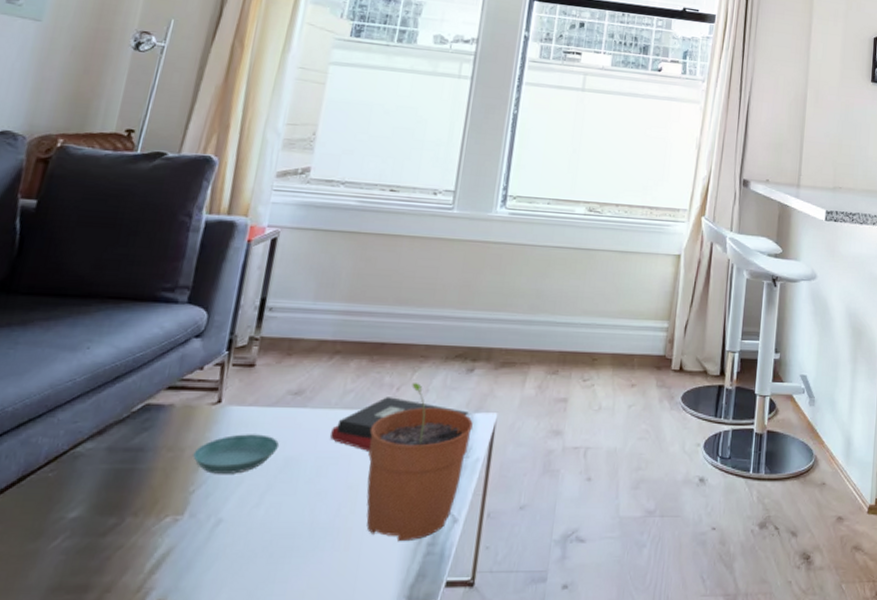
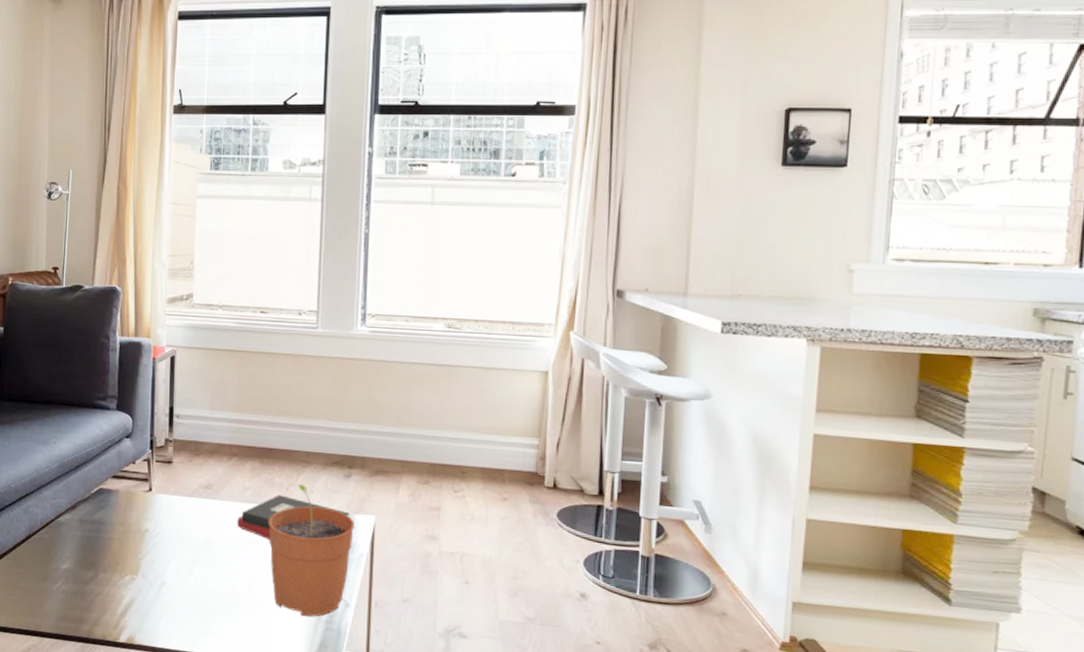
saucer: present [193,434,280,474] -> none [138,517,199,548]

